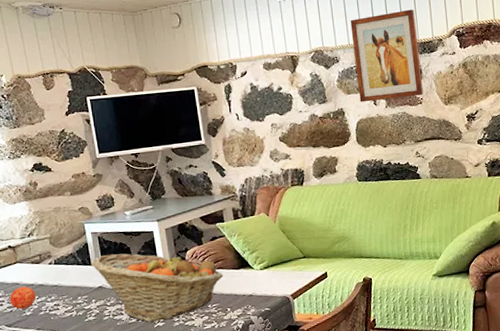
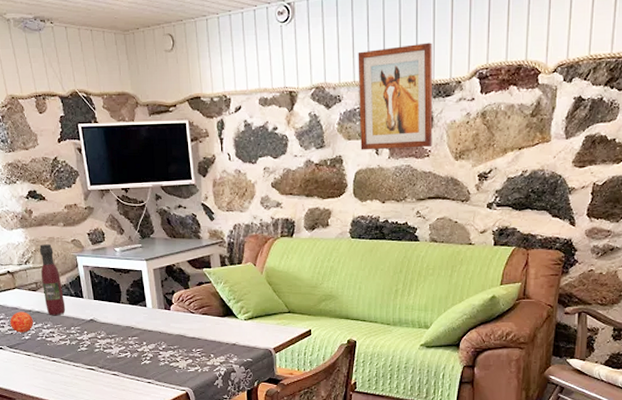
wine bottle: none [43,214,72,288] -> present [39,244,66,316]
fruit basket: present [90,252,224,322] -> none [82,289,208,359]

